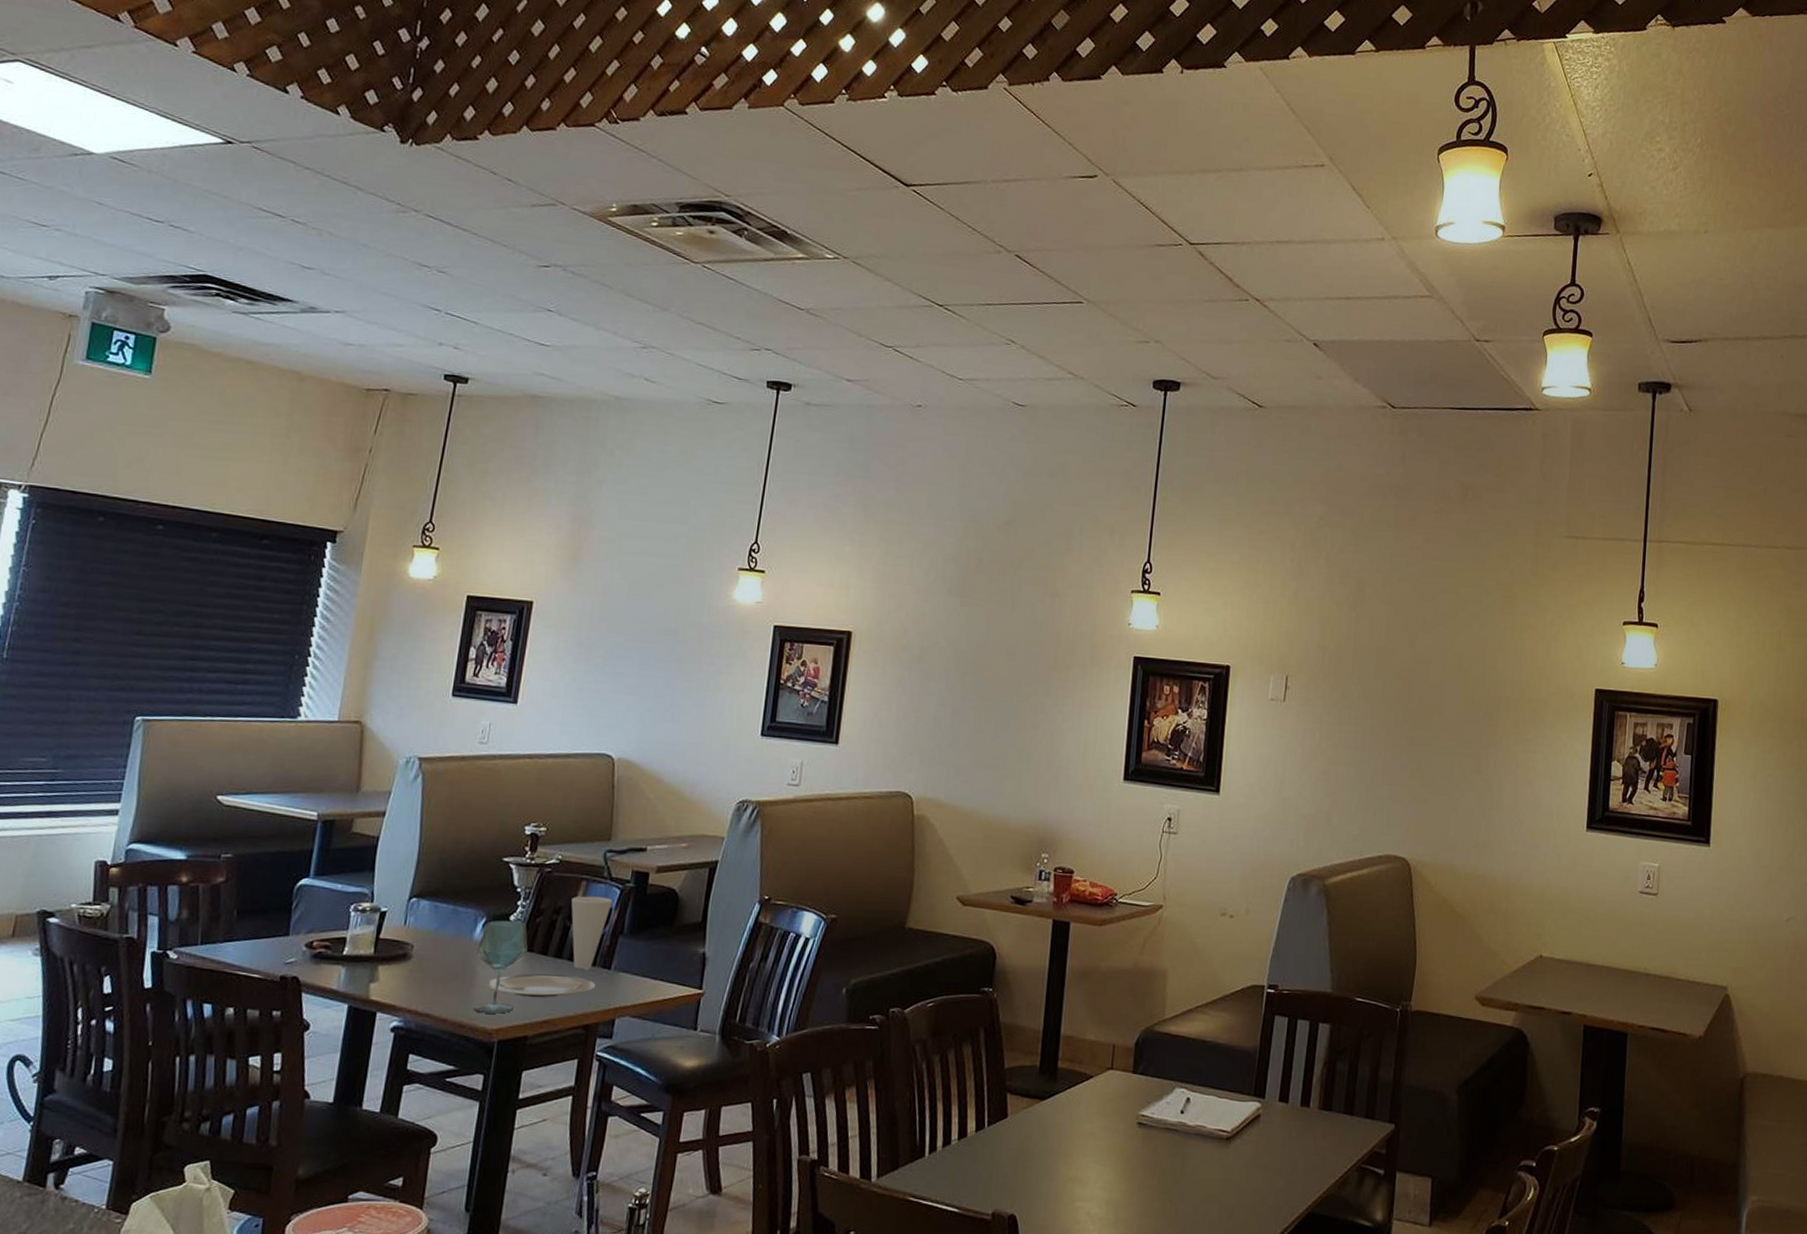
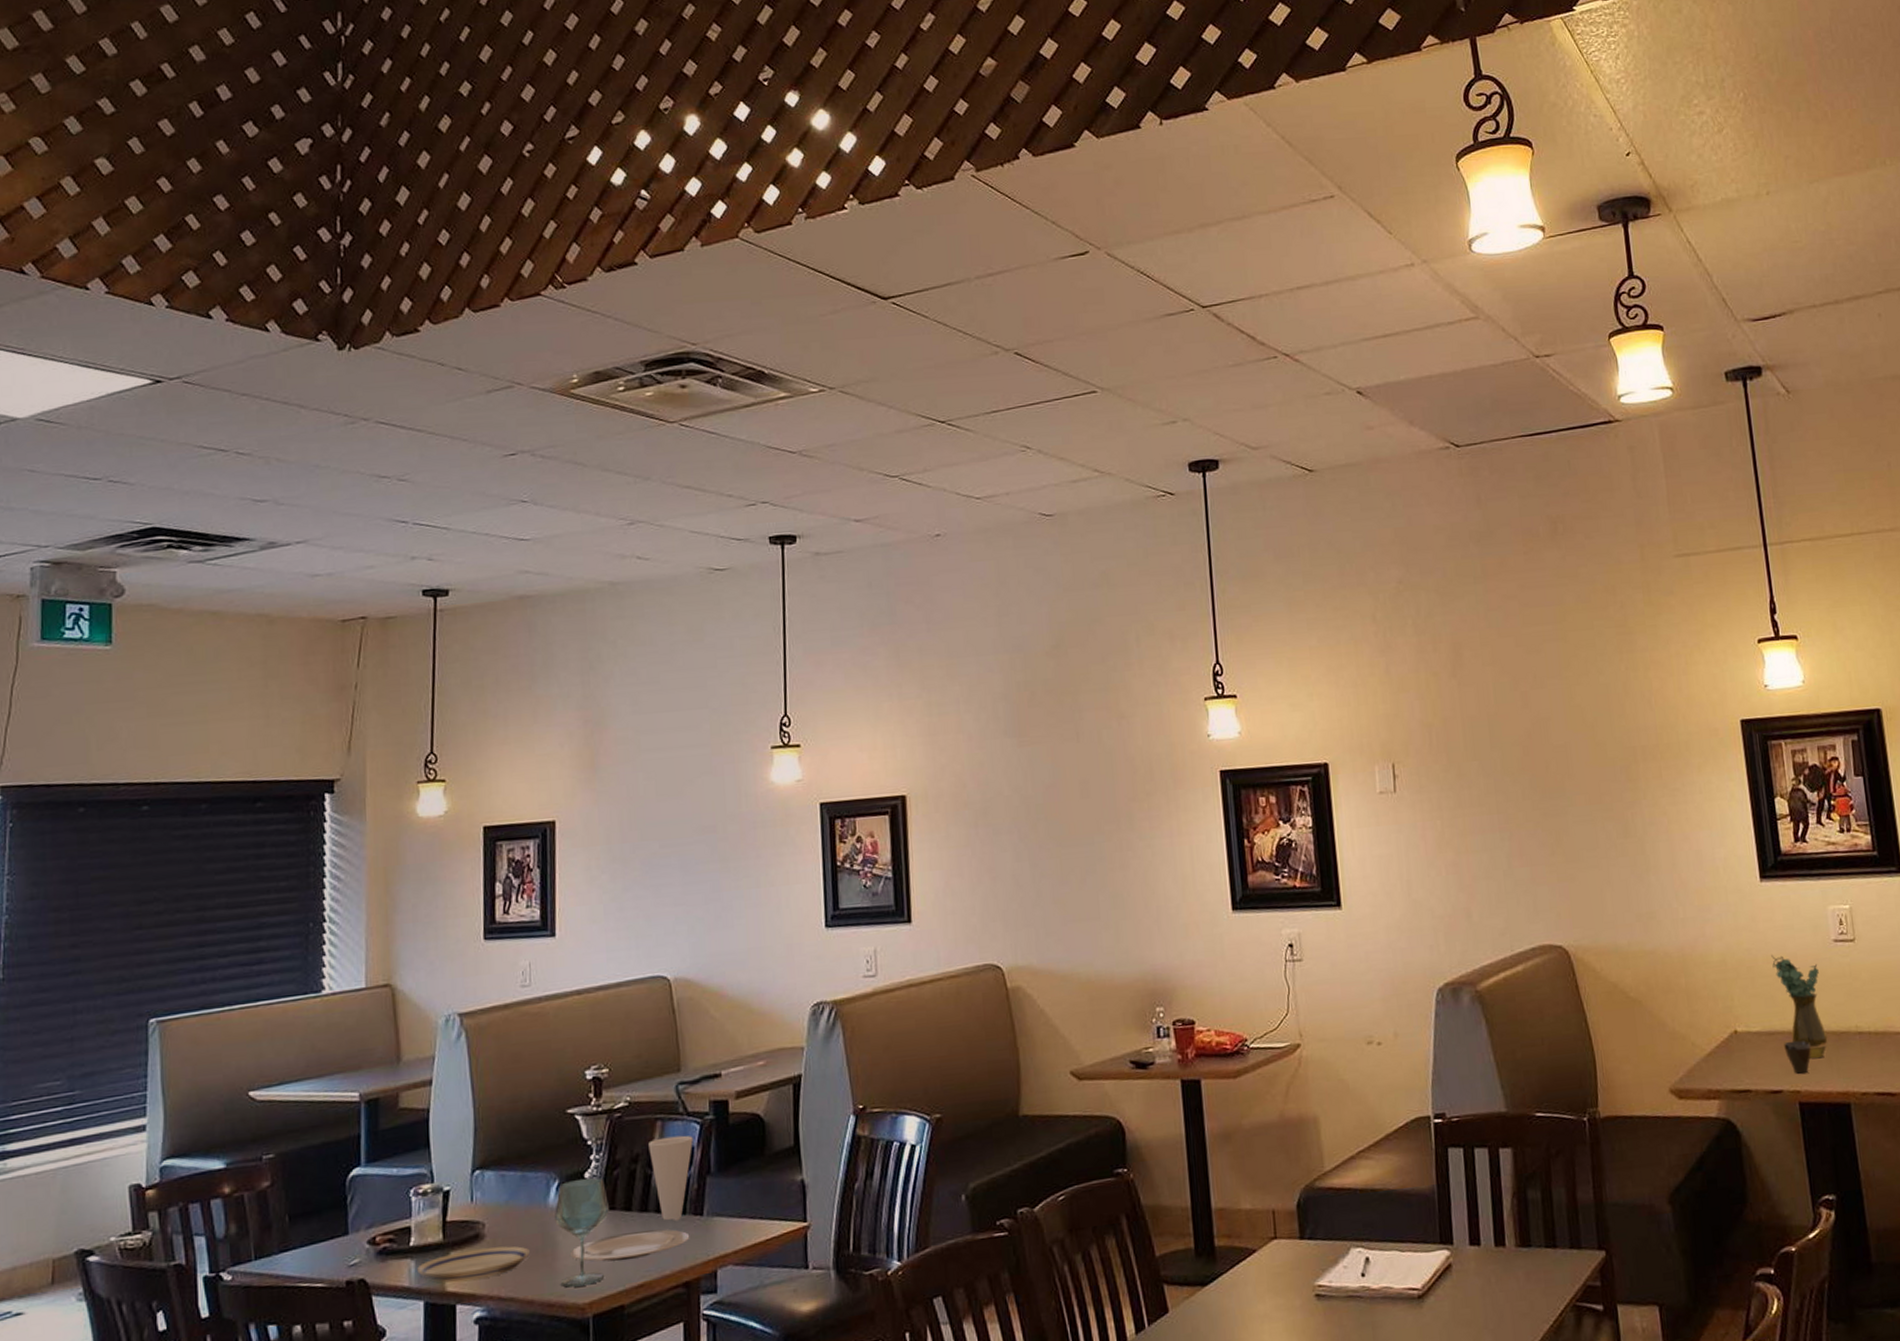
plate: none [346,966,450,994] -> present [417,1246,530,1283]
cup: none [1580,971,1604,1002] -> present [1784,1040,1812,1075]
vase: none [1583,896,1622,991] -> present [1771,955,1828,1059]

